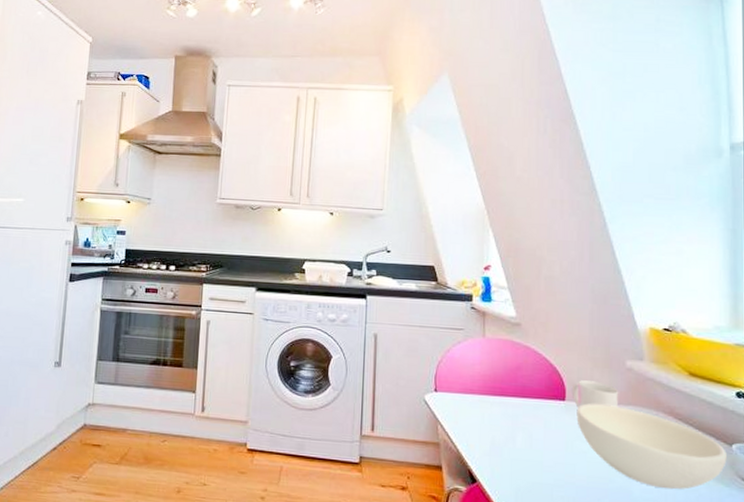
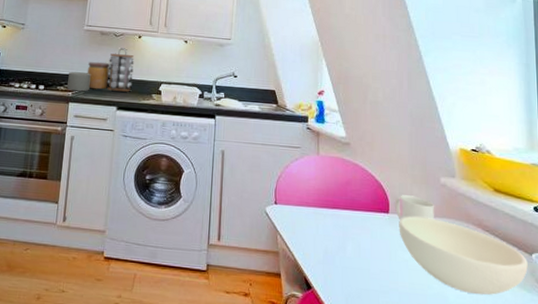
jar: none [200,250,226,272] -> present [67,71,91,92]
jar: none [222,239,246,269] -> present [88,62,110,90]
spice rack: none [244,222,274,271] -> present [107,48,134,92]

